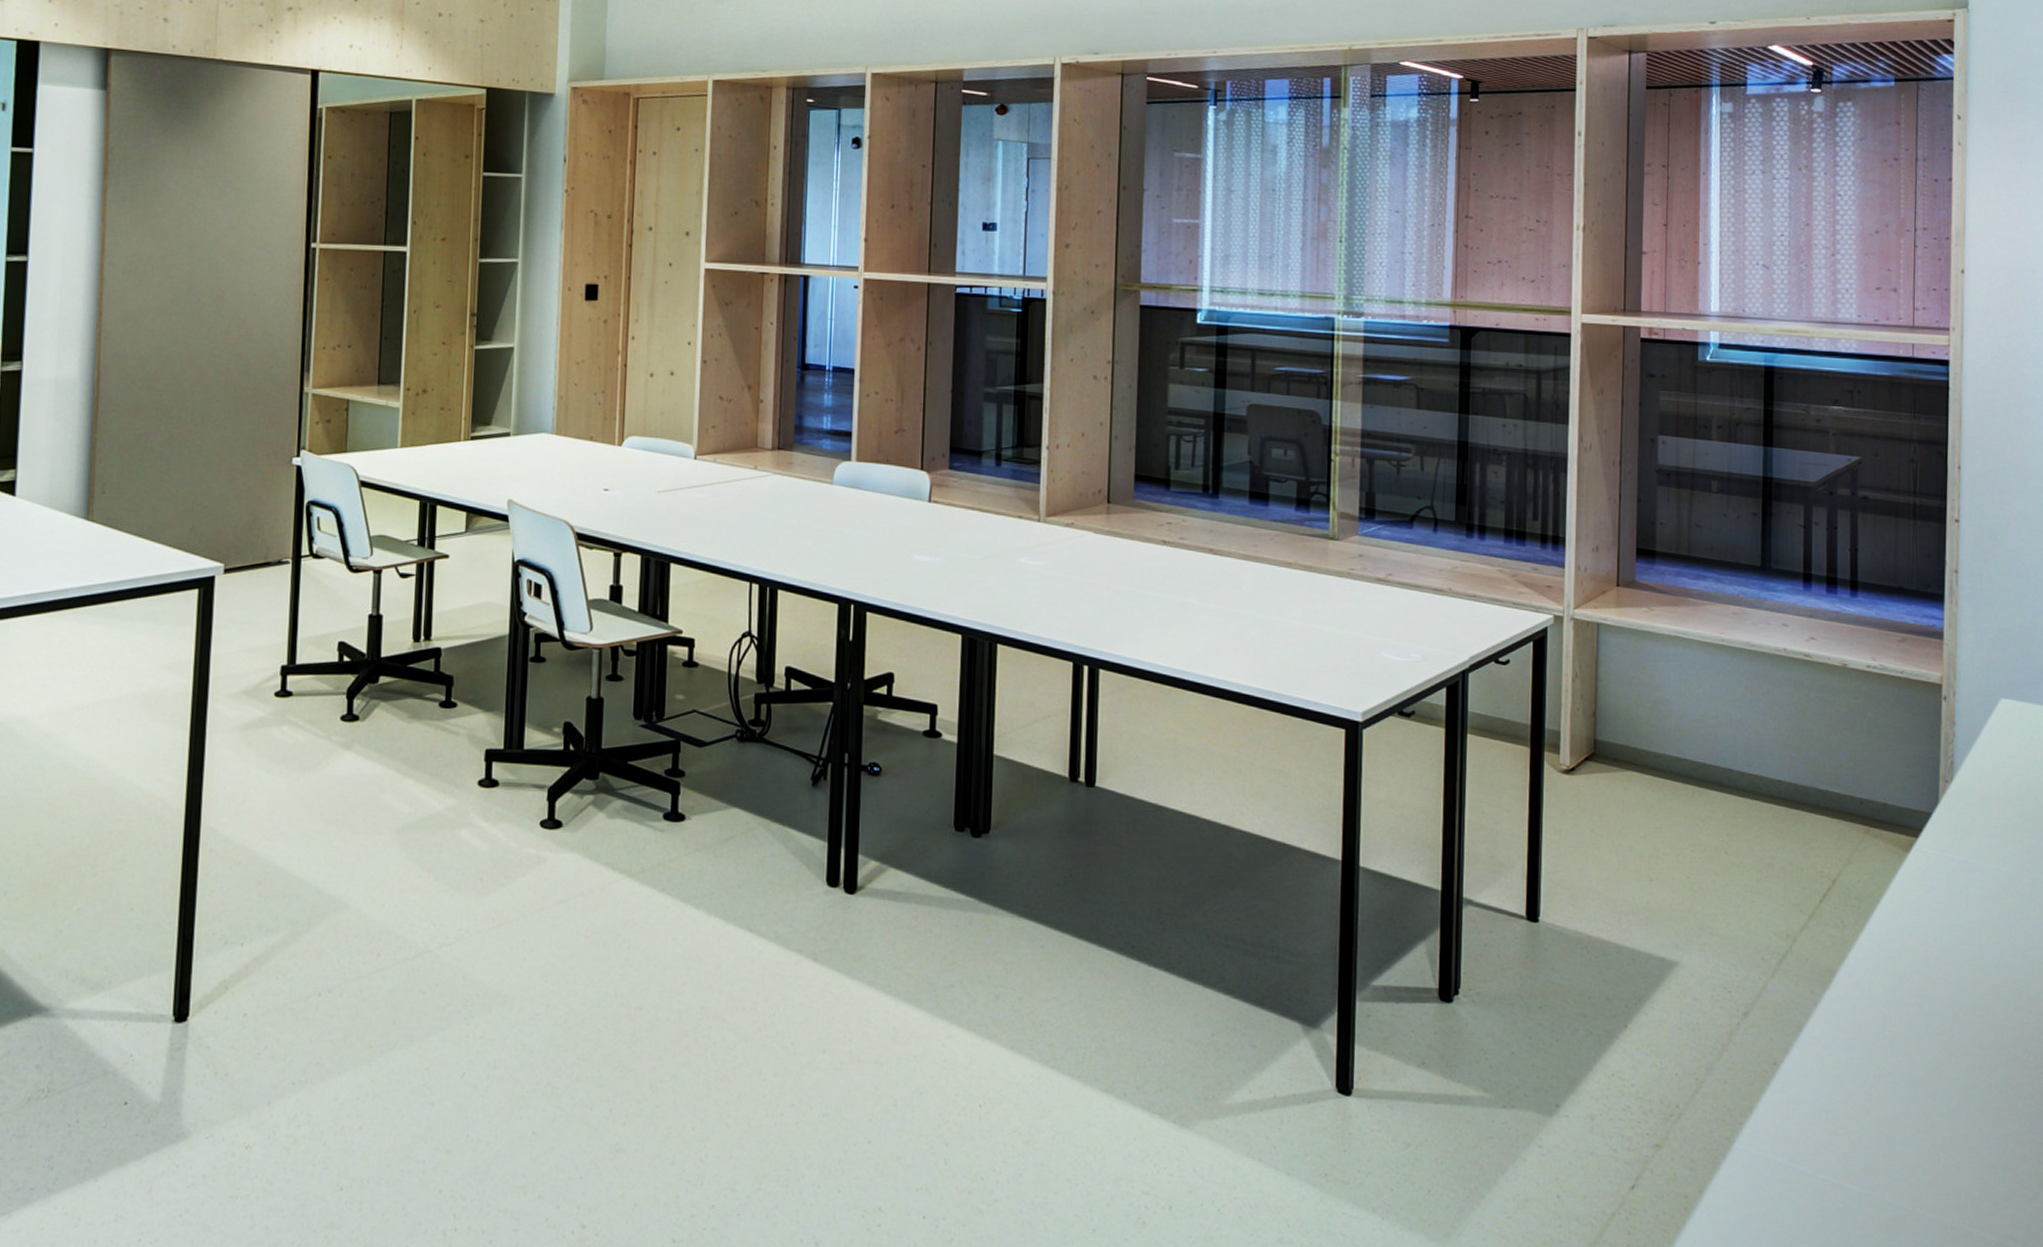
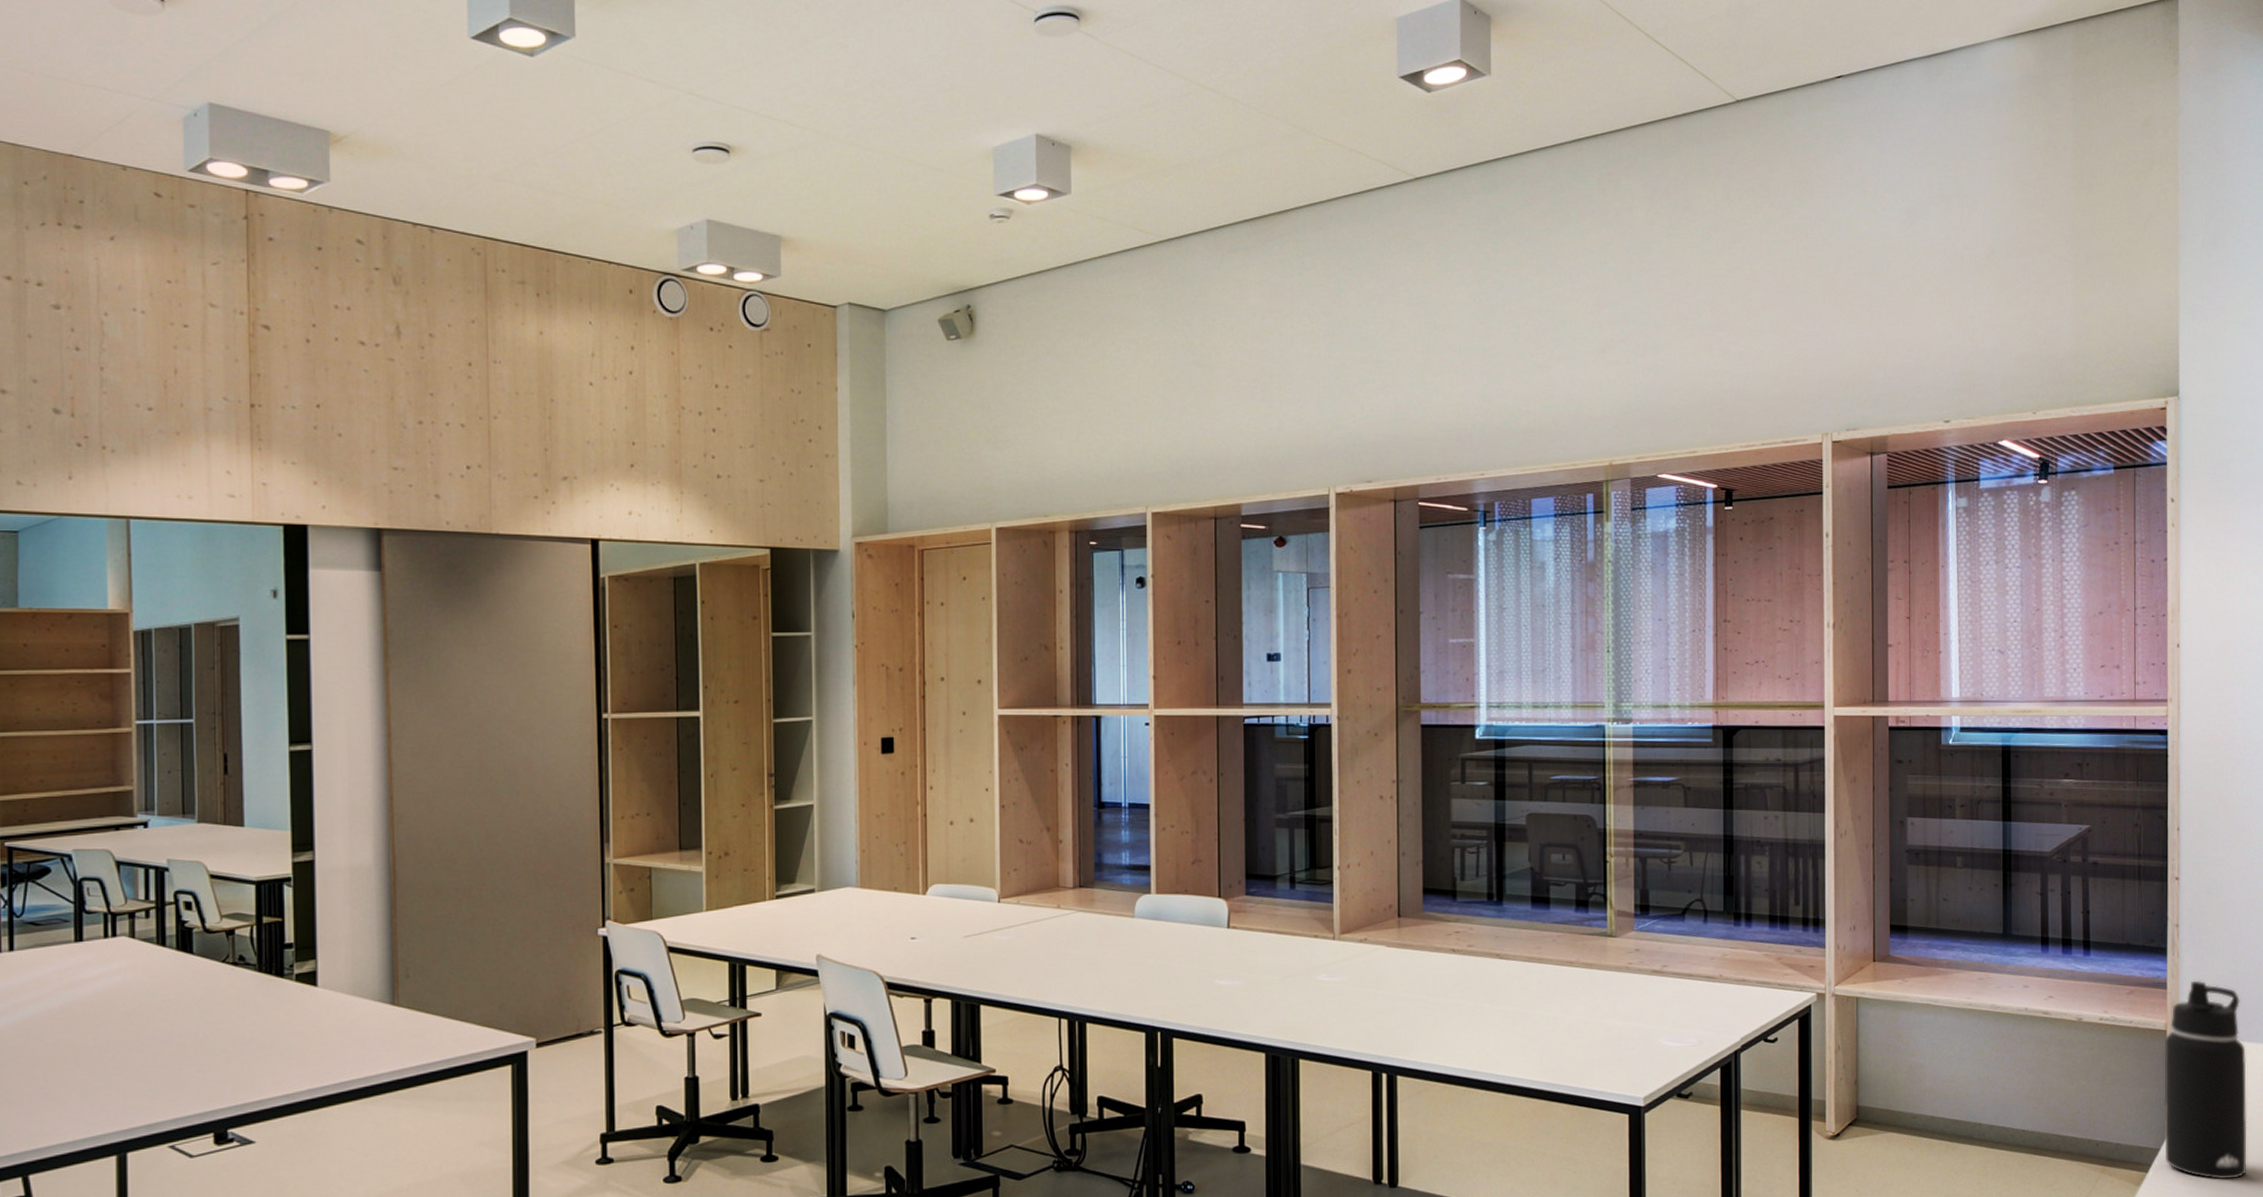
water bottle: none [1937,632,2033,853] -> present [2164,980,2247,1180]

